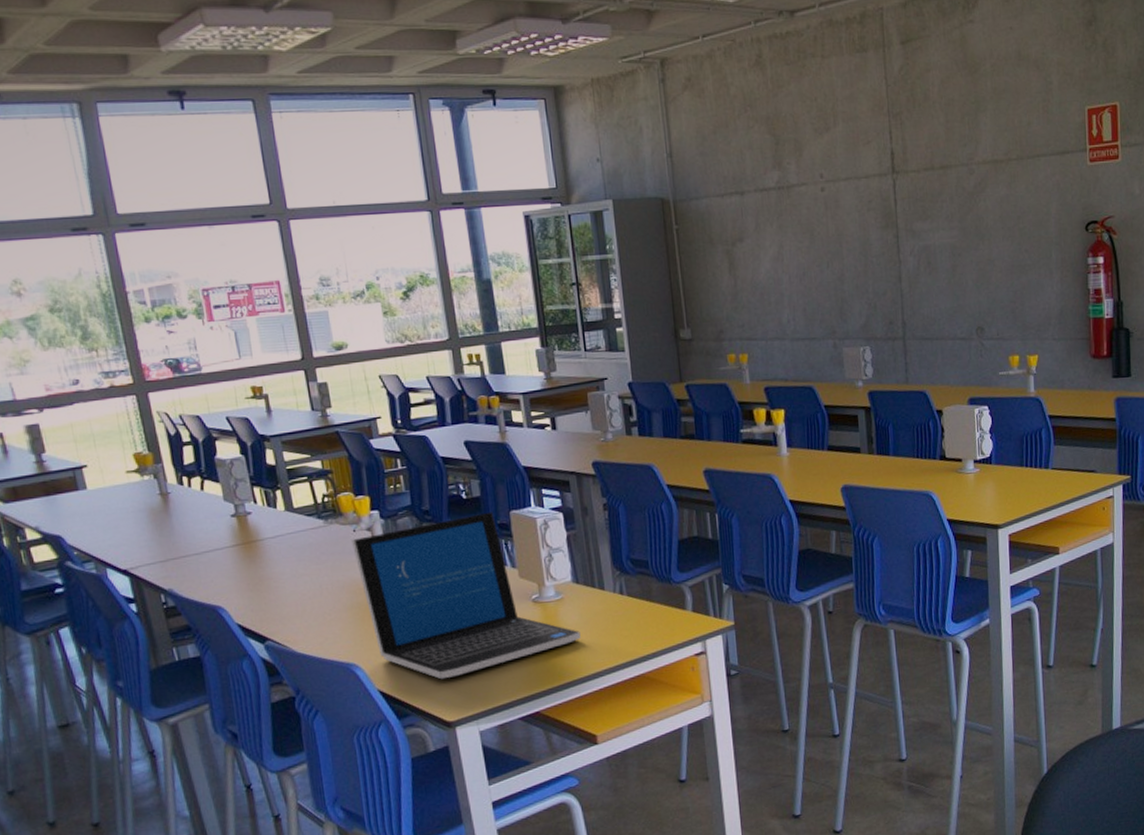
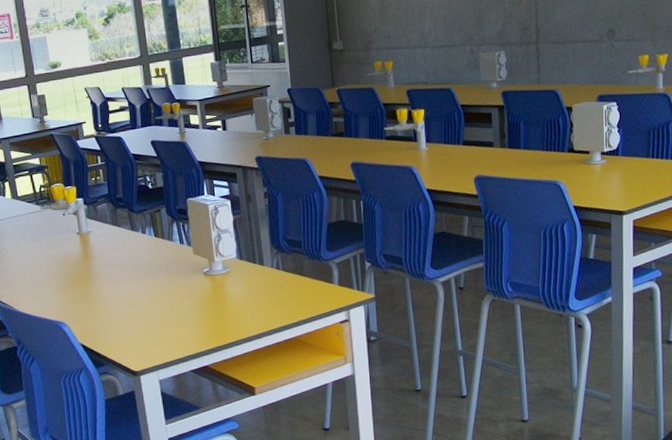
laptop: present [352,511,581,680] -> none [62,199,243,337]

